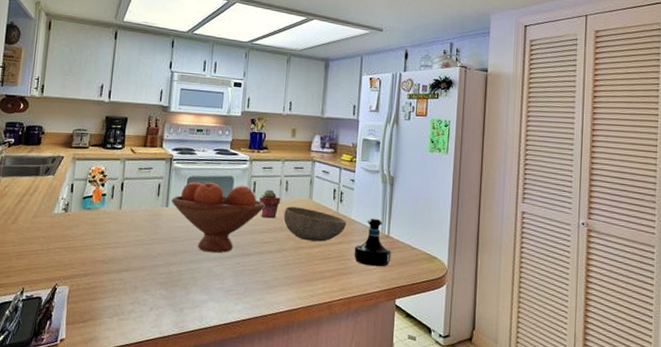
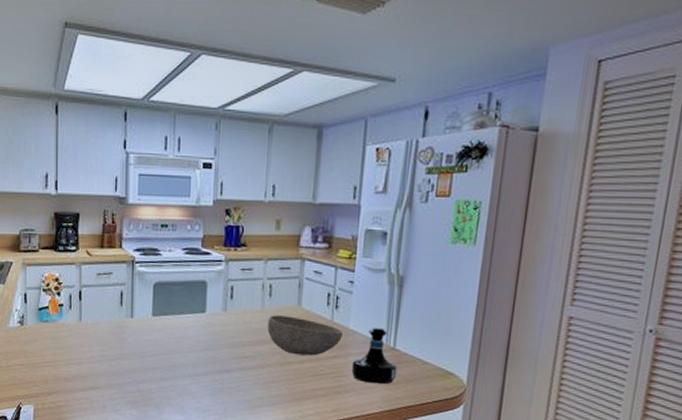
fruit bowl: present [172,181,265,253] -> none [137,288,245,370]
potted succulent: present [259,189,280,219] -> none [238,295,263,330]

